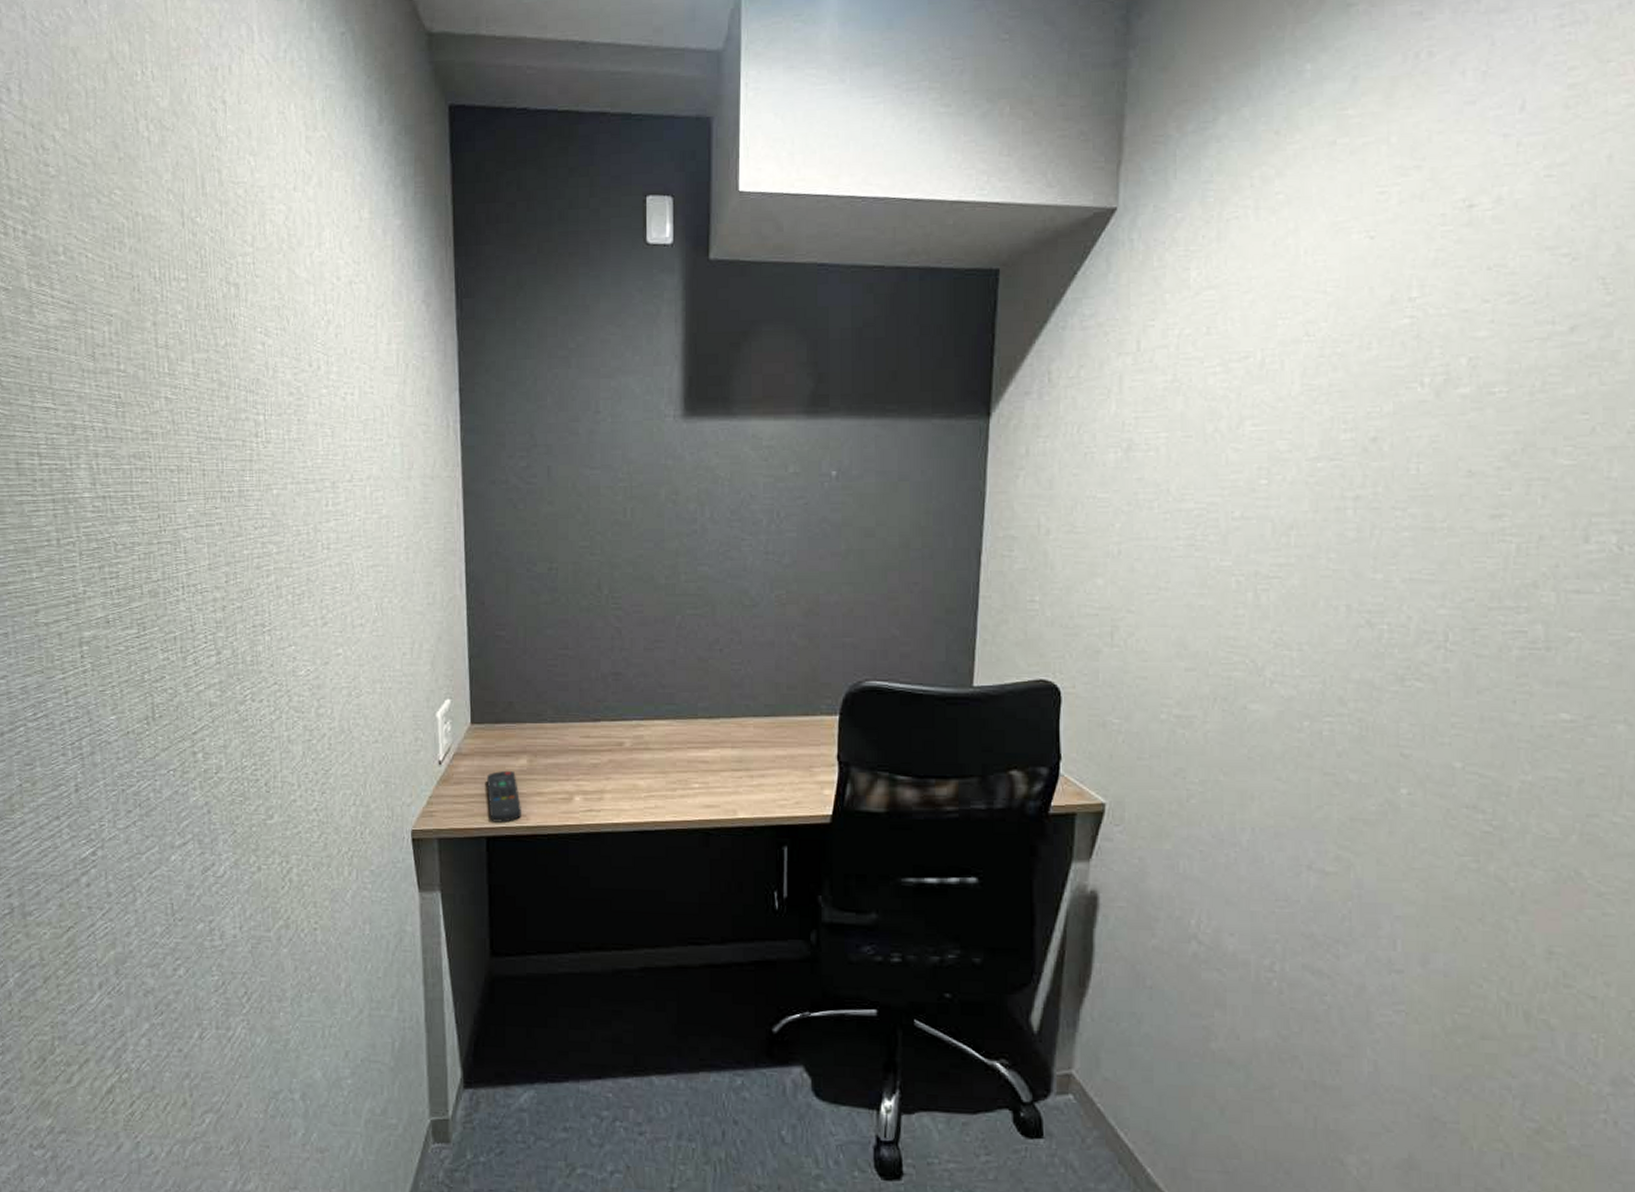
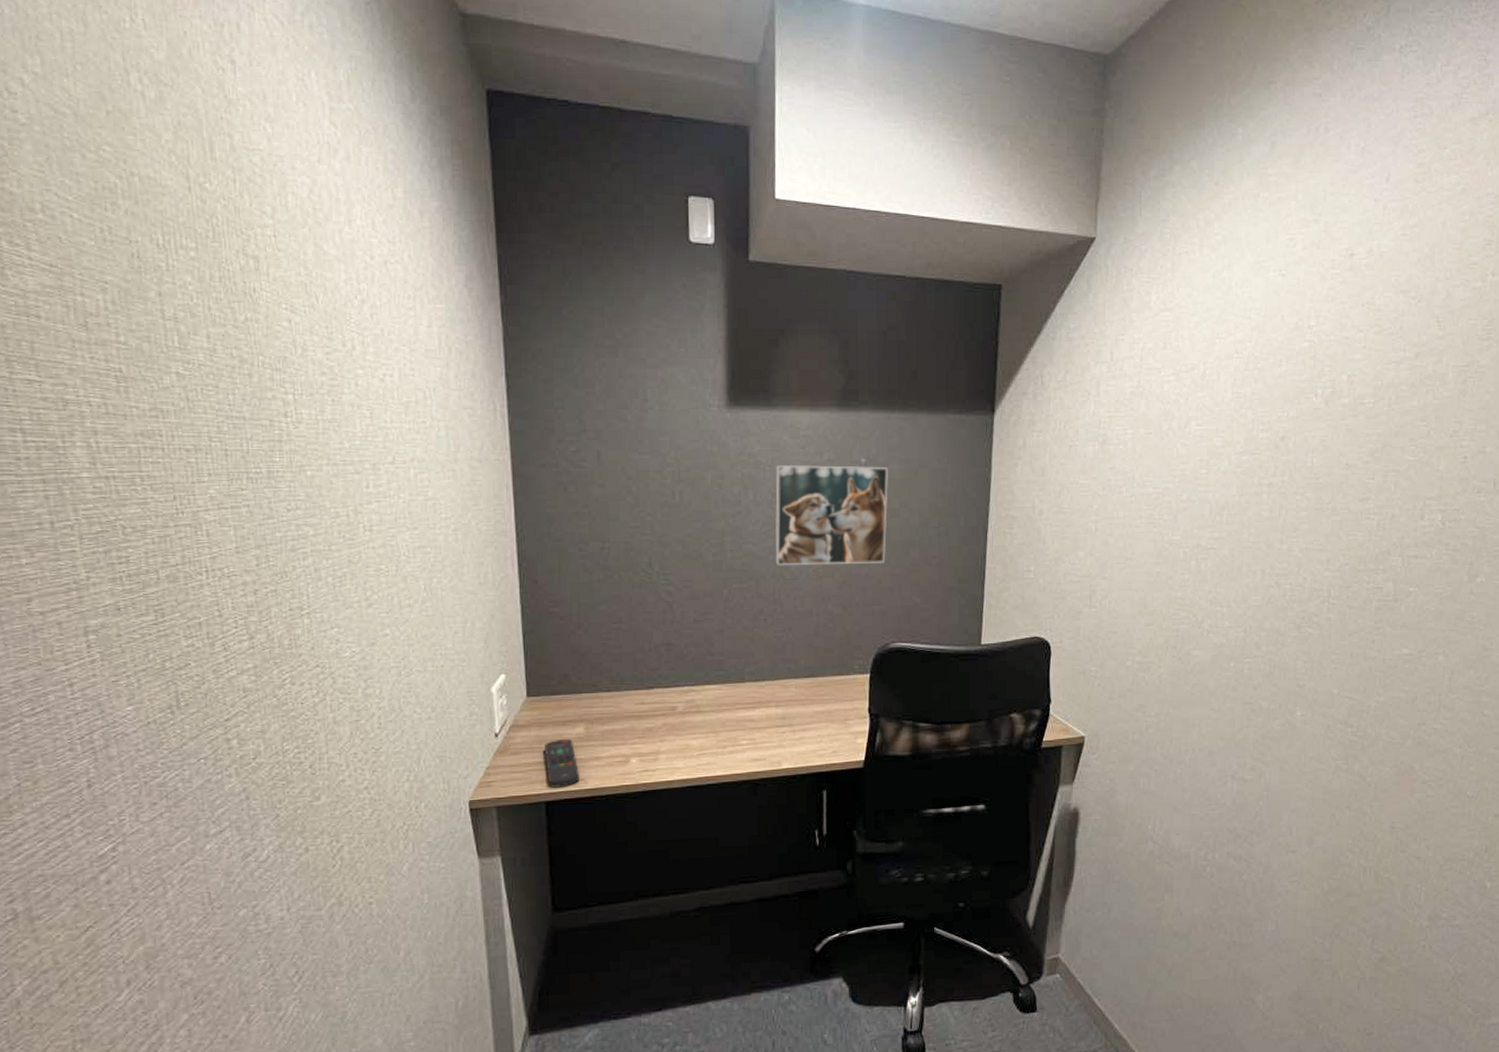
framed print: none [733,478,862,591] -> present [775,464,888,566]

